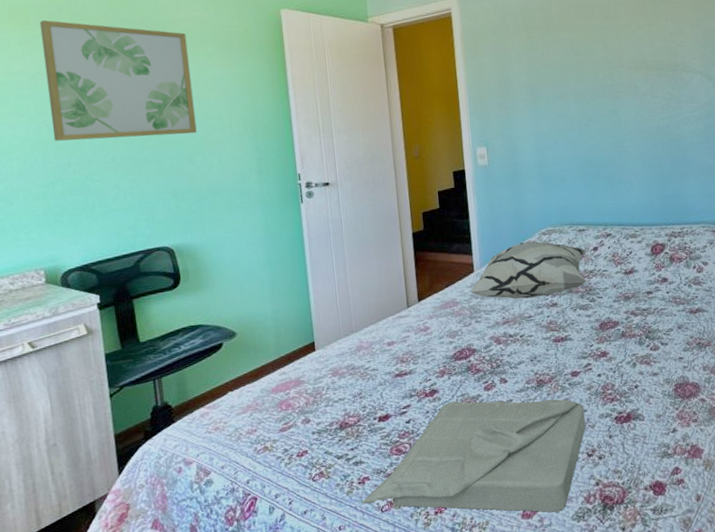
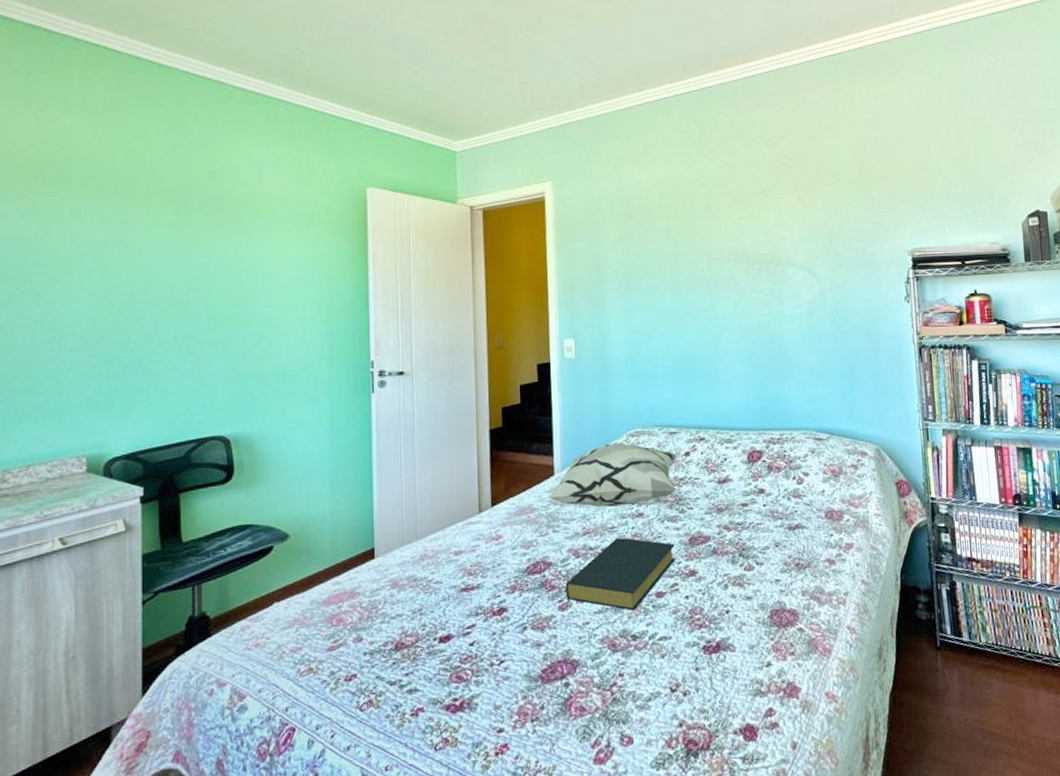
wall art: present [39,20,197,141] -> none [114,190,267,318]
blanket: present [362,399,586,513] -> none [413,621,670,758]
hardback book: none [489,325,588,389] -> present [565,538,676,611]

